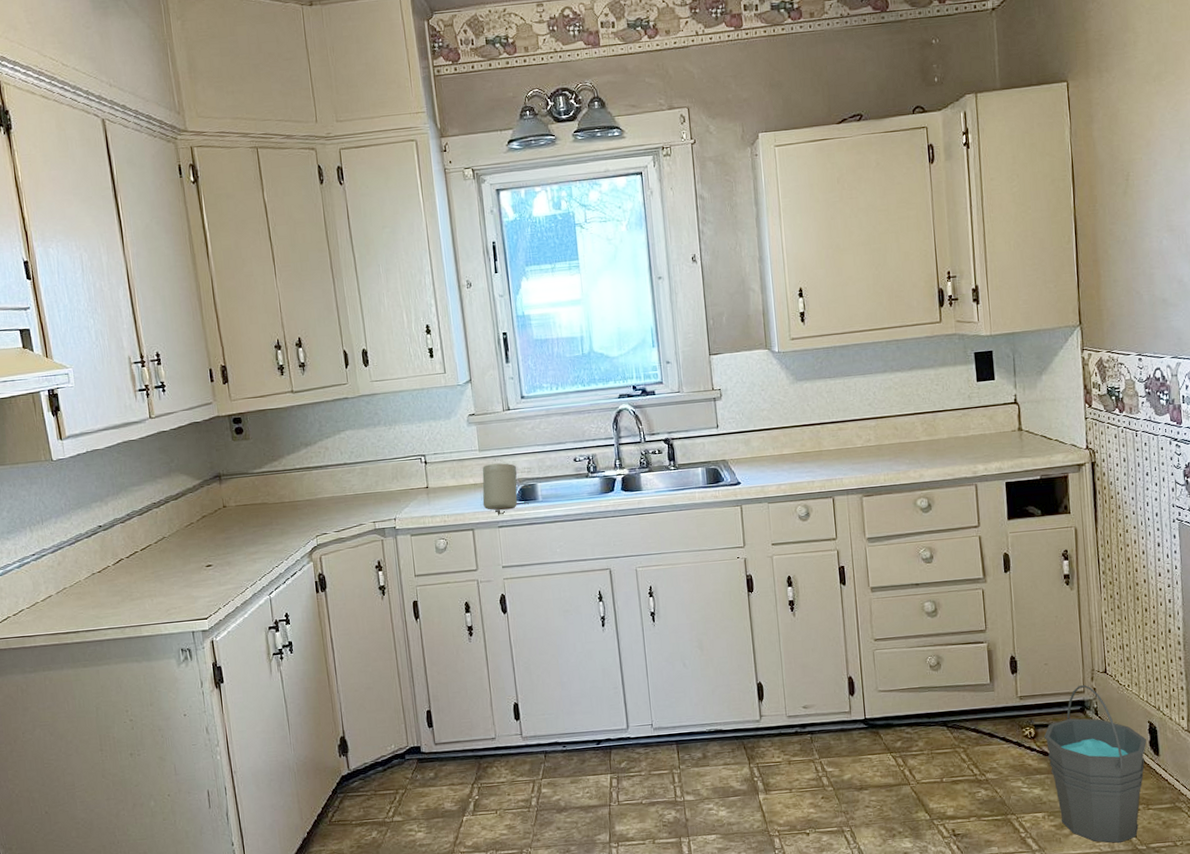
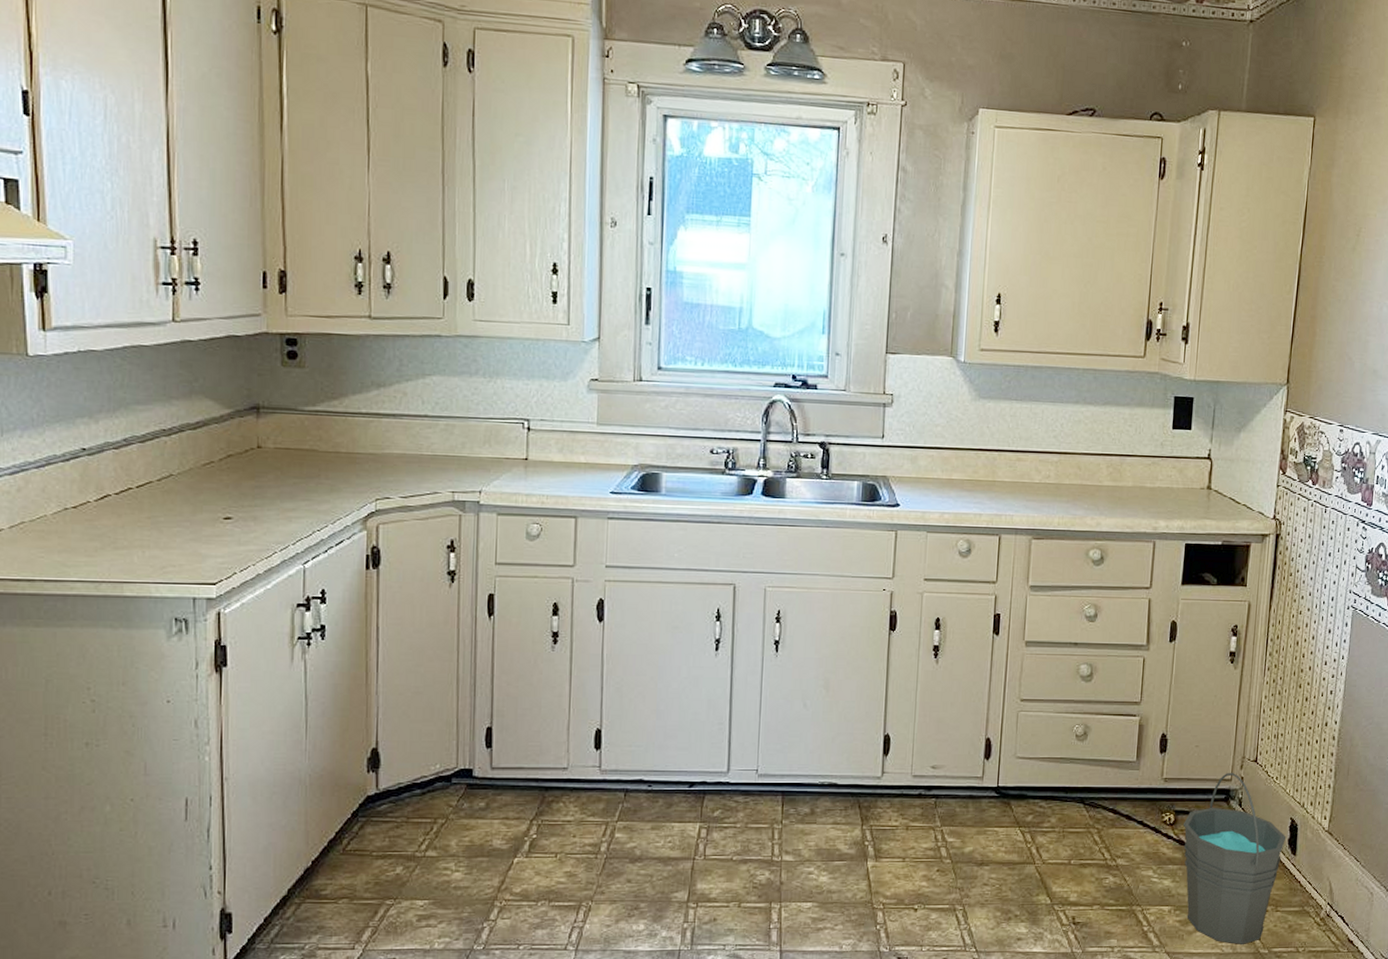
canister: present [471,458,532,514] -> none [582,437,658,503]

